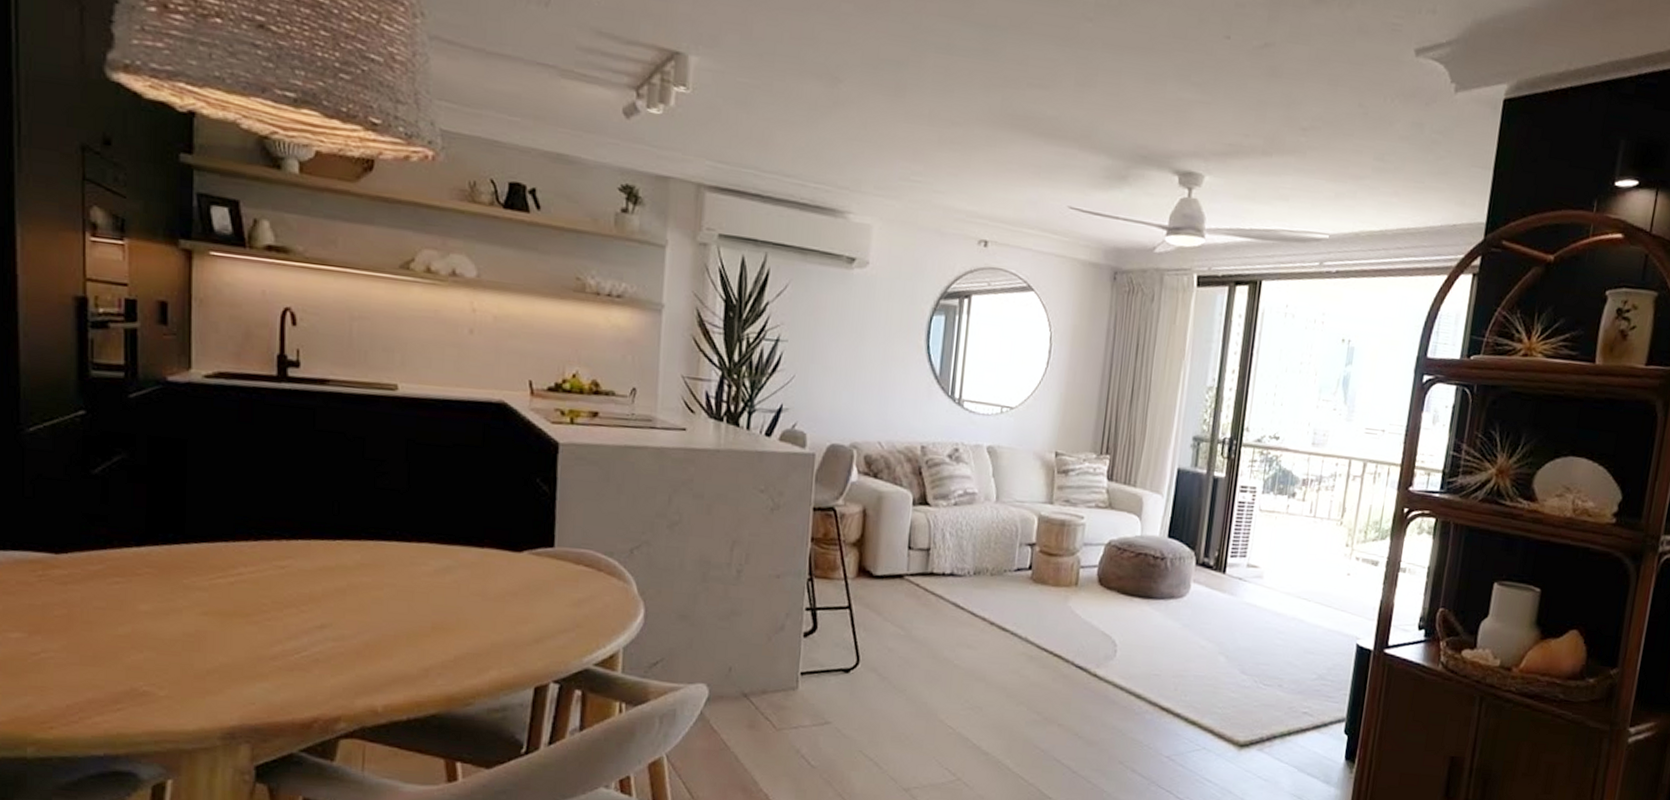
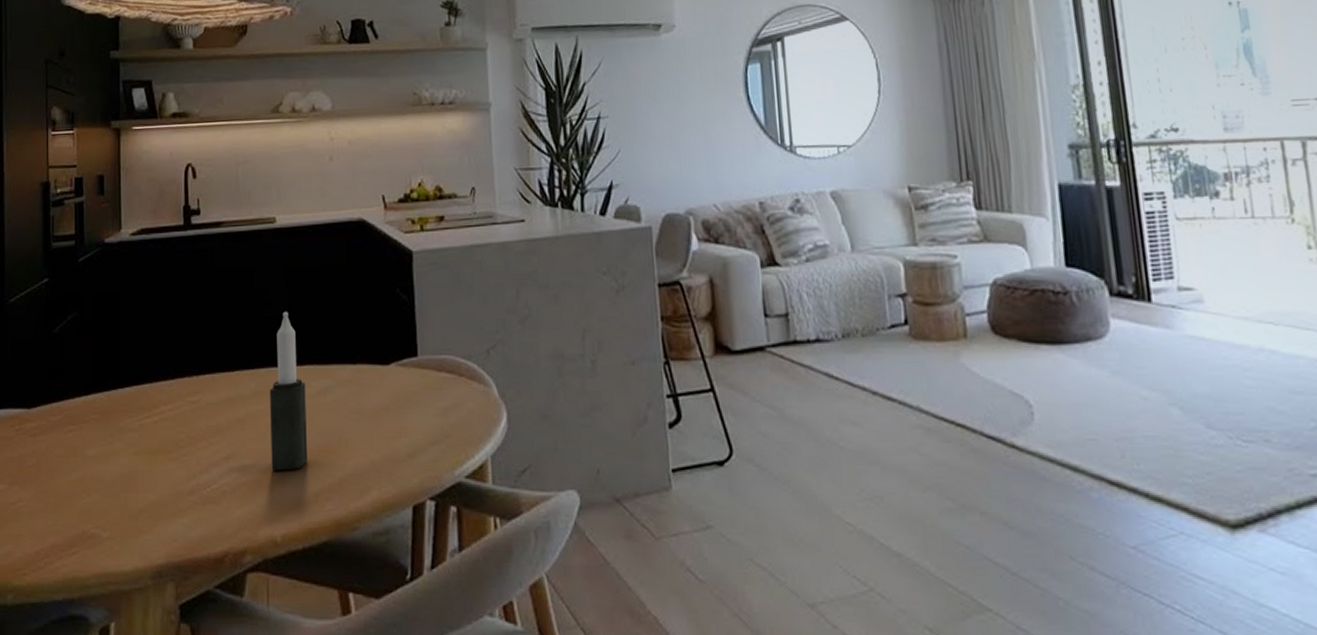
candle: none [375,485,422,644] -> present [269,311,308,471]

